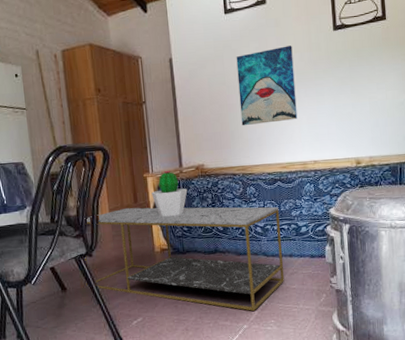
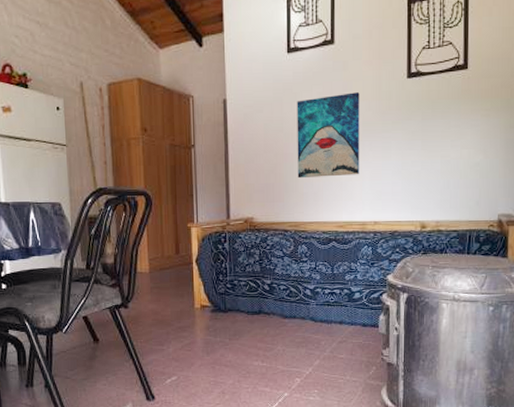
coffee table: present [84,206,284,311] -> none [120,258,332,378]
potted cactus: present [151,171,188,217] -> none [195,222,234,272]

